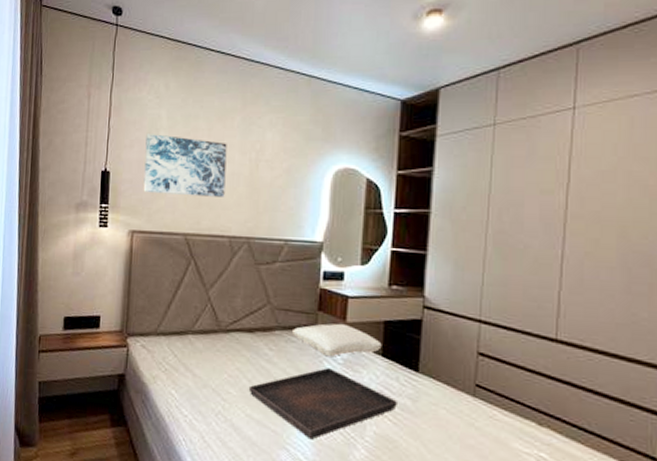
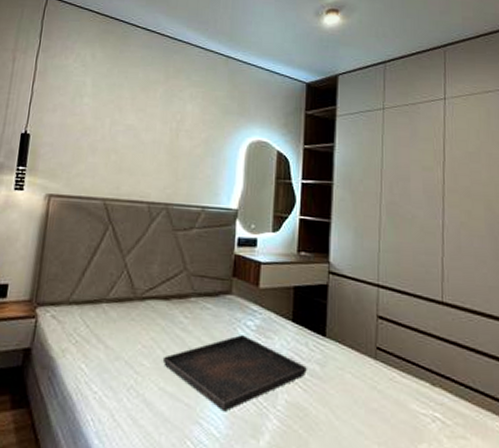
wall art: present [143,134,227,197] -> none [63,99,150,164]
pillow: present [291,323,382,357] -> none [206,289,292,324]

